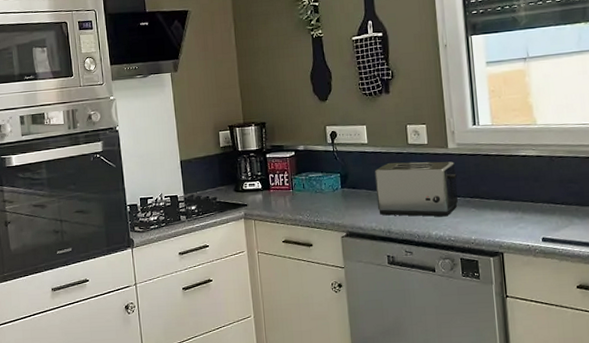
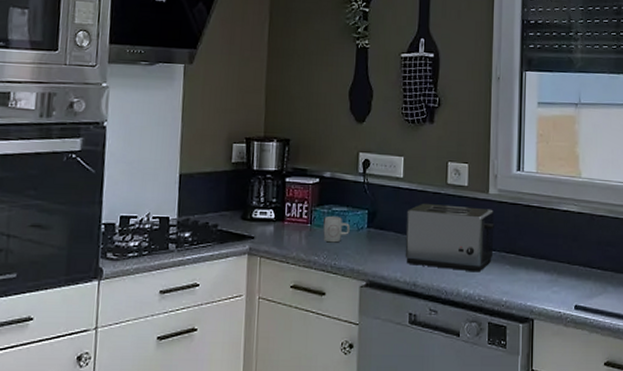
mug: none [303,181,326,204] -> present [323,215,350,243]

